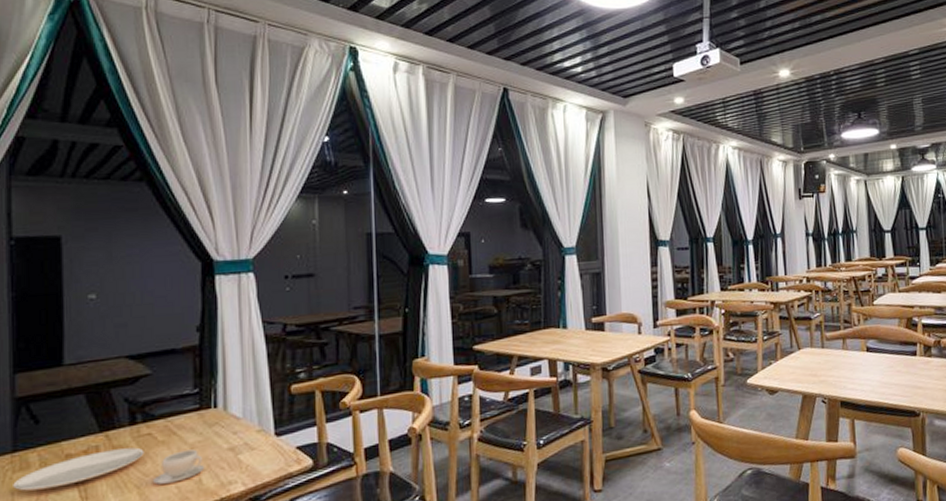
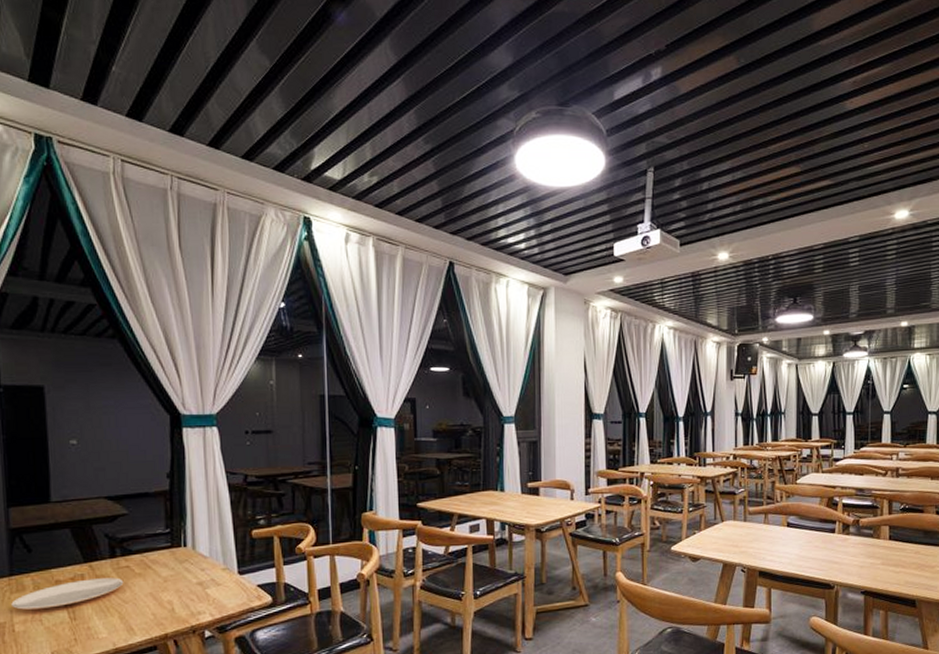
teacup: present [152,449,205,485] -> none [131,582,177,611]

